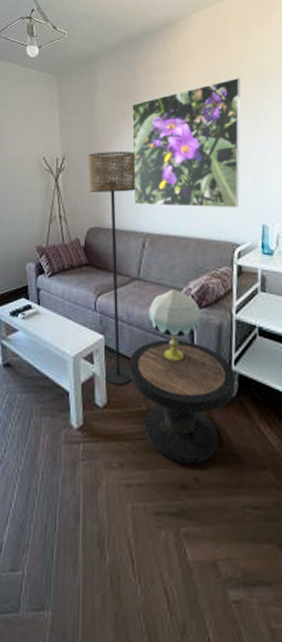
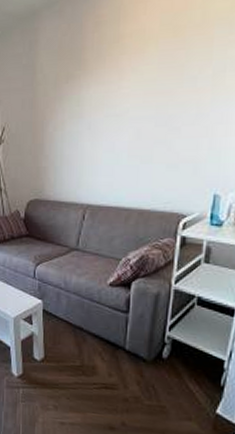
floor lamp: present [88,152,136,385] -> none [28,119,79,343]
side table: present [128,339,237,464] -> none [65,305,170,412]
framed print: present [132,77,241,209] -> none [74,22,206,178]
table lamp: present [148,290,202,362] -> none [85,260,139,326]

